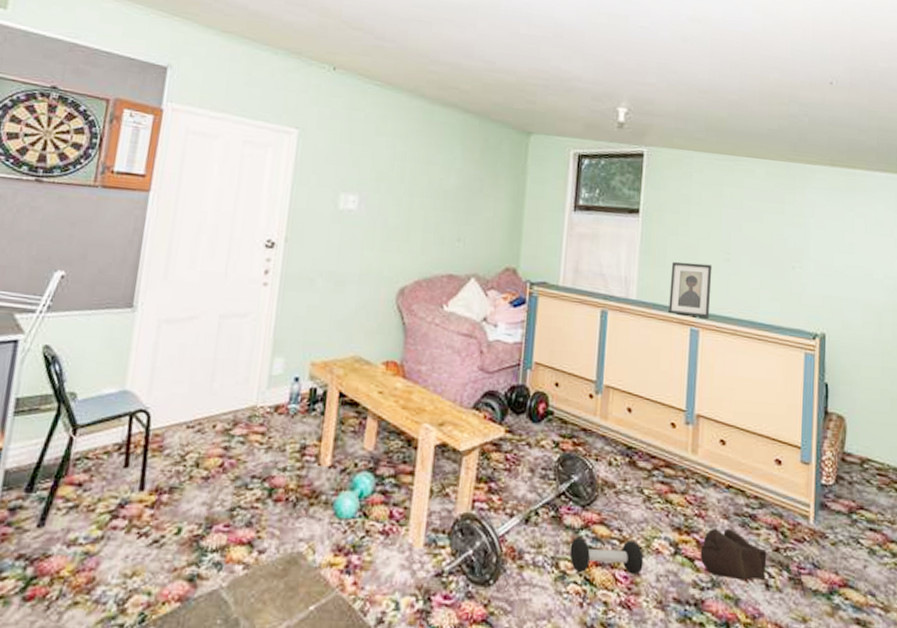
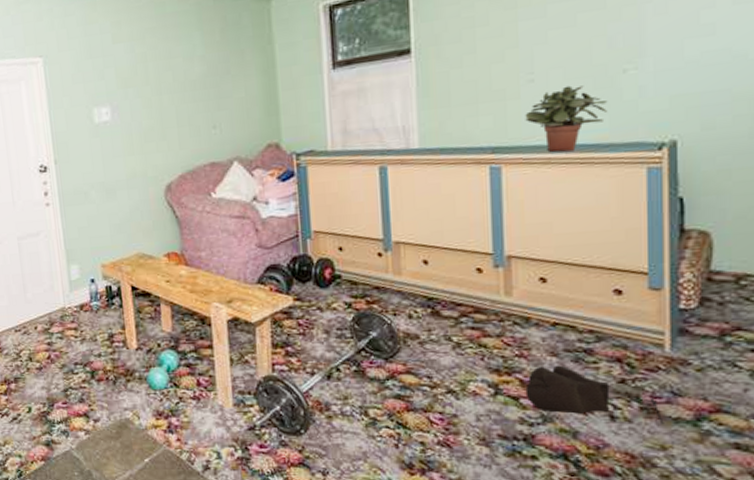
dumbbell: present [569,538,644,575] -> none [377,386,460,418]
picture frame: present [668,261,713,318] -> none [458,91,513,156]
potted plant: none [720,270,781,327] -> present [525,85,608,153]

